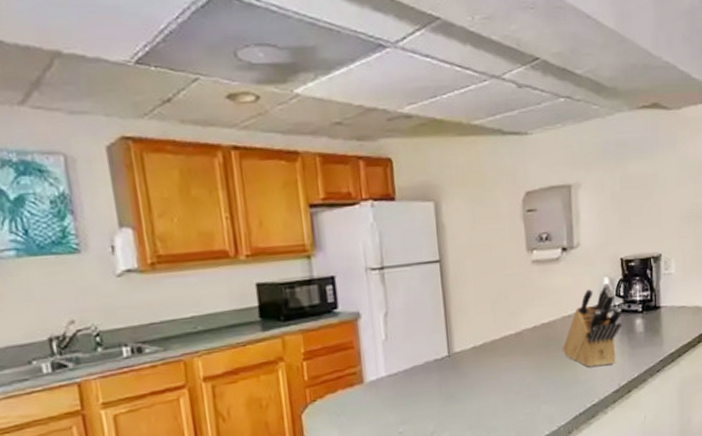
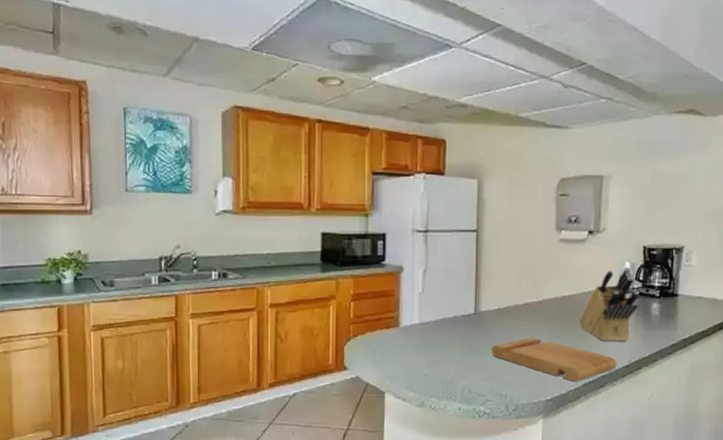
cutting board: none [472,373,607,416] -> present [492,337,617,382]

